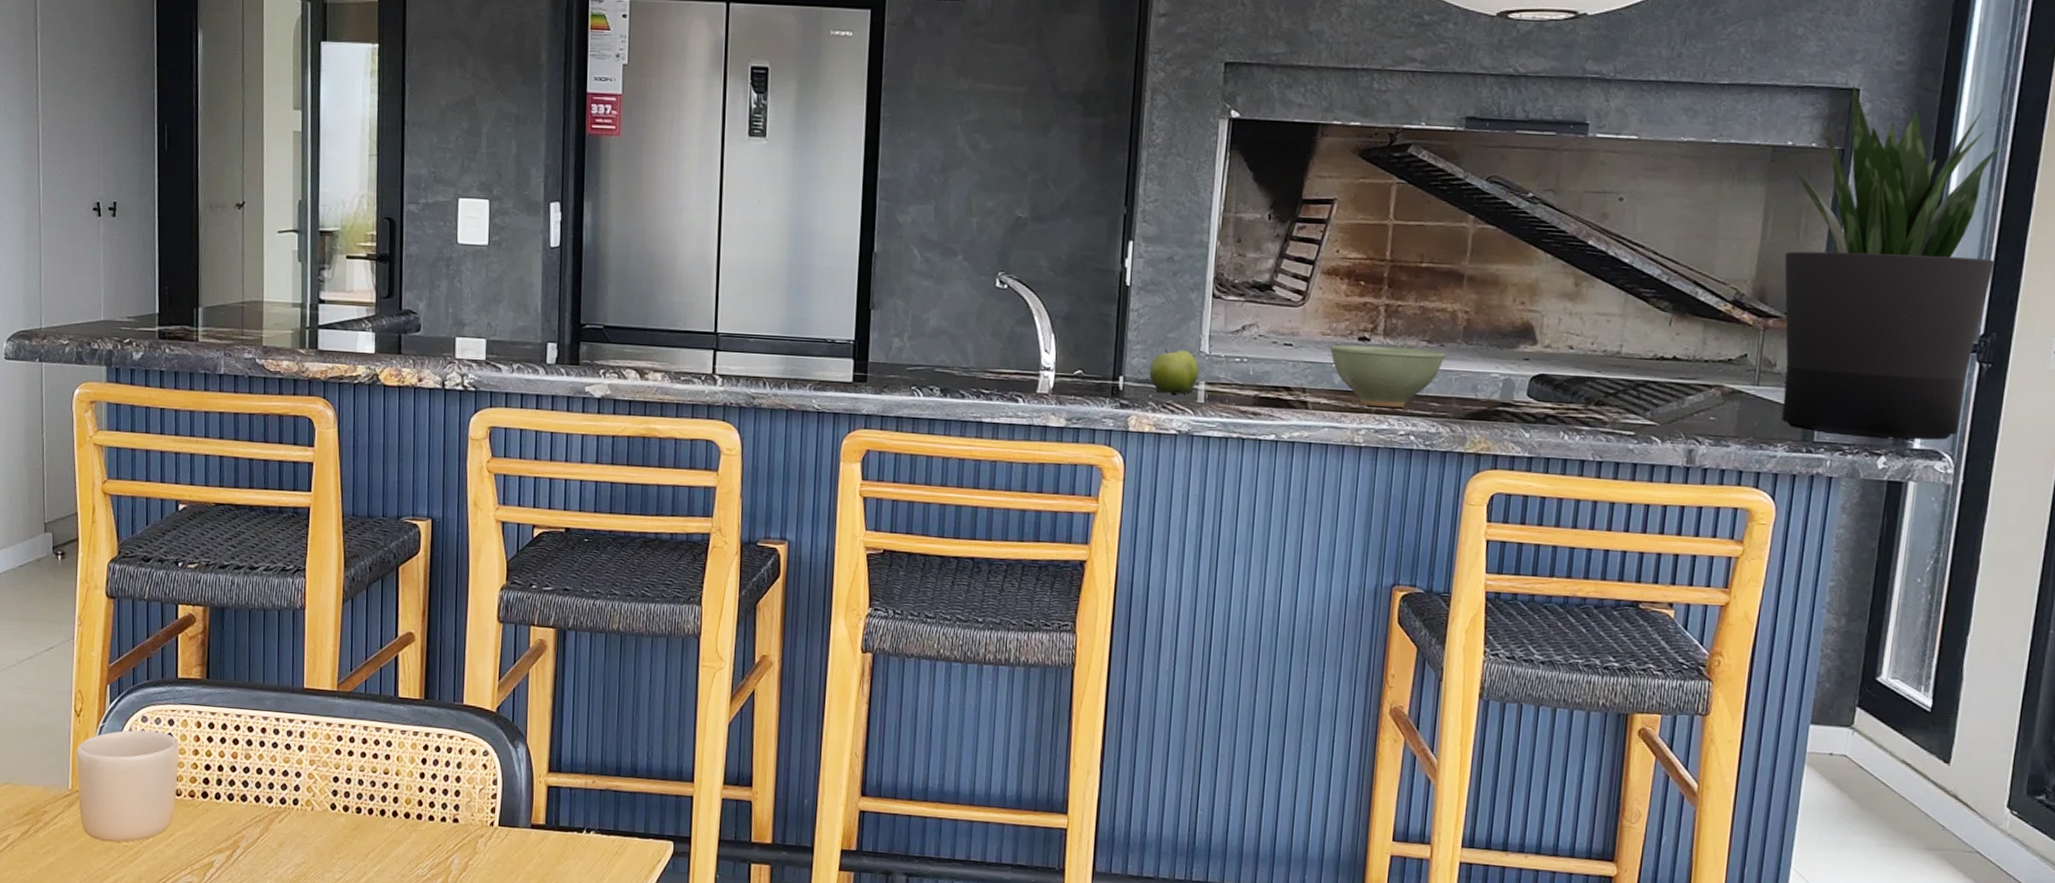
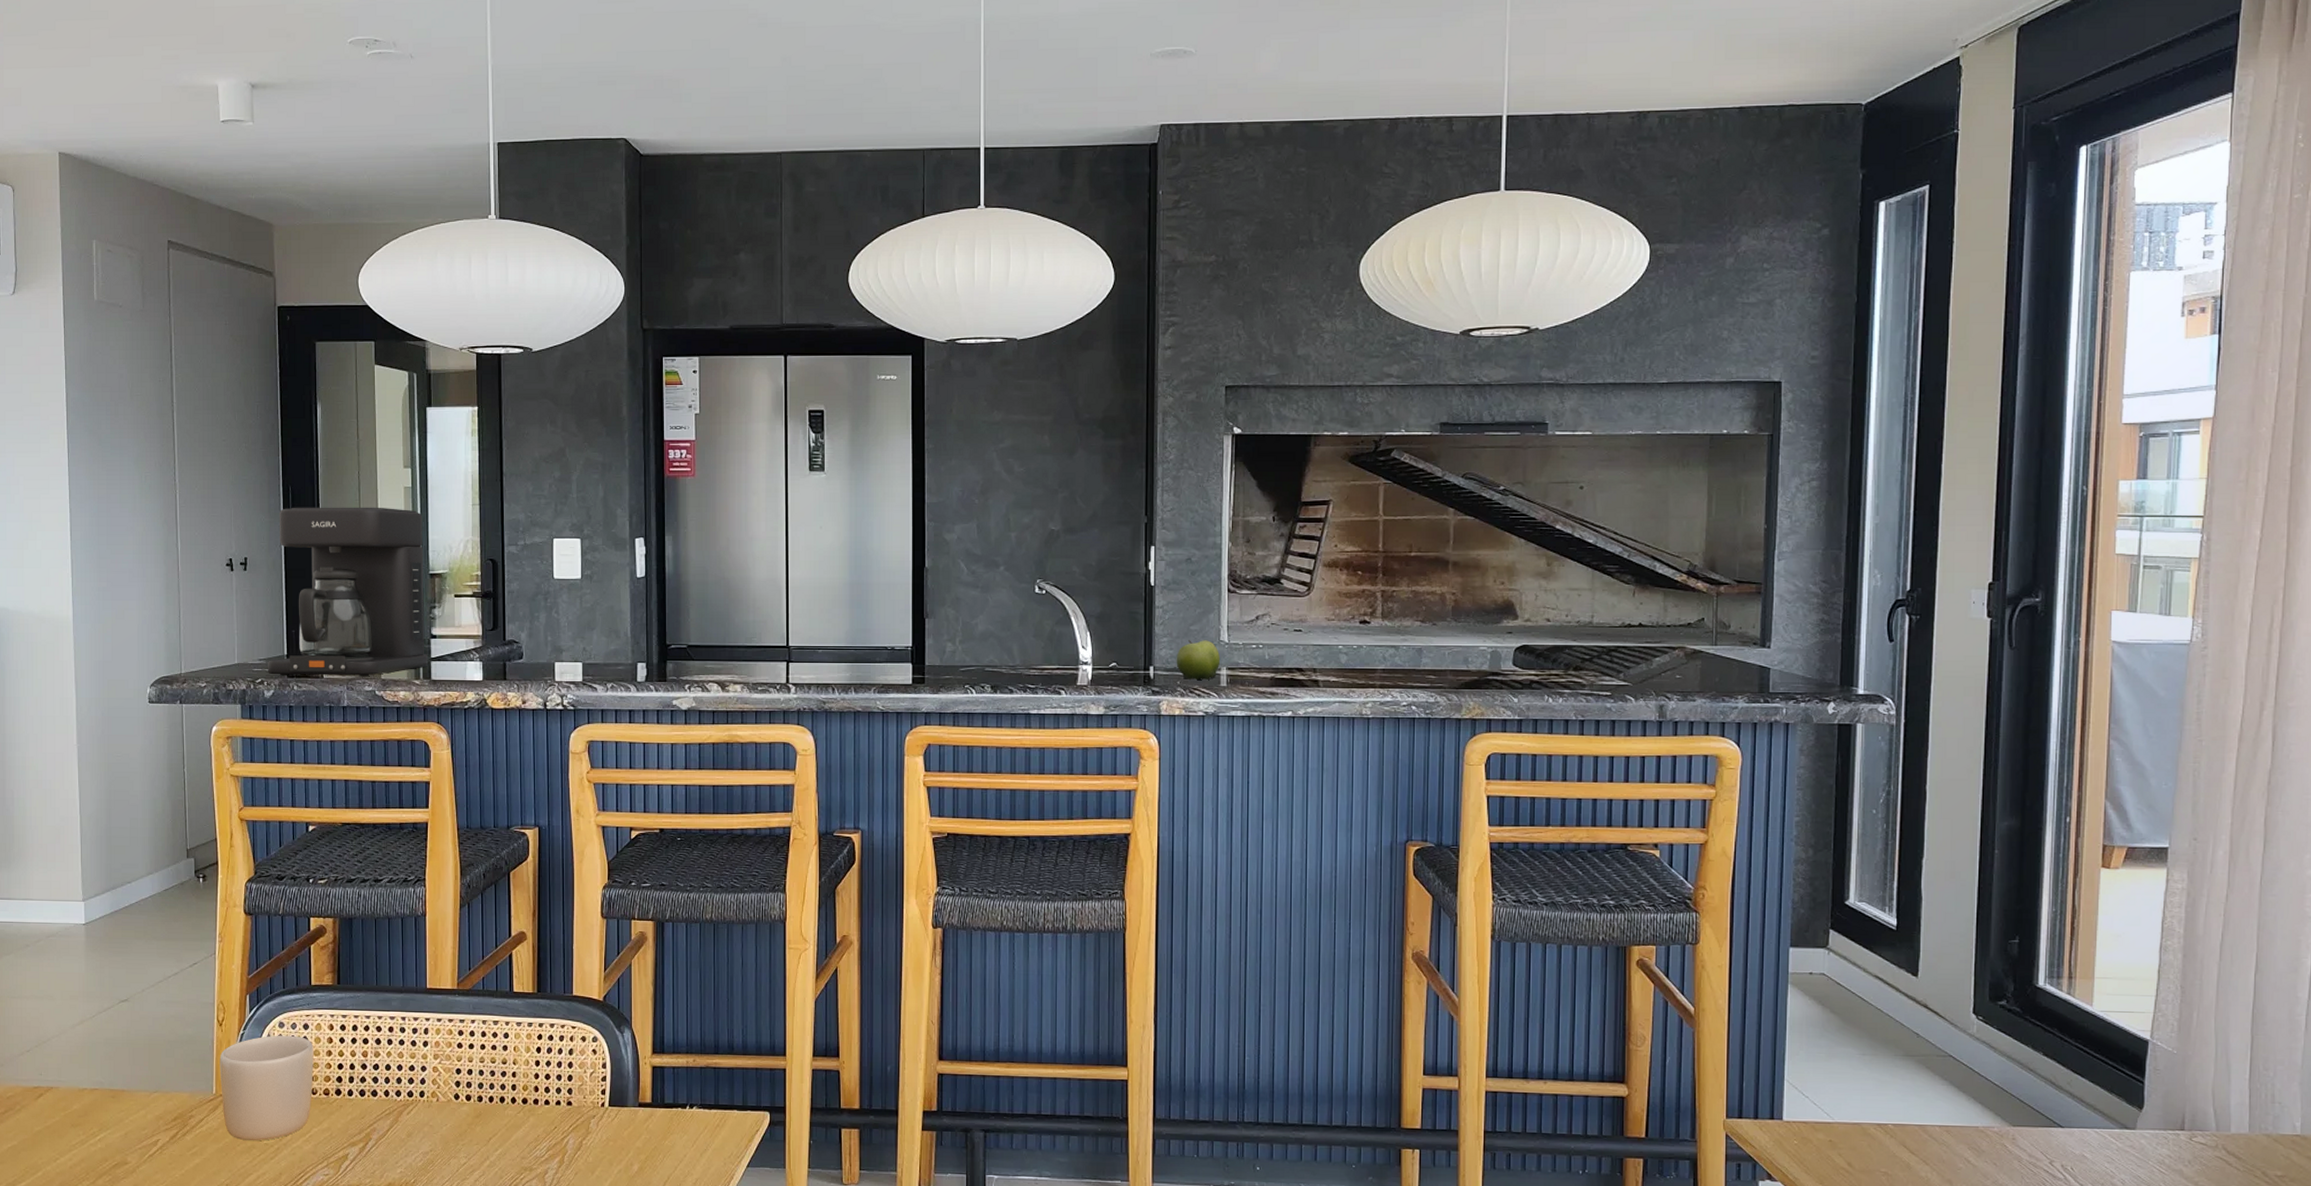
coffee maker: none [137,148,315,343] -> present [268,507,428,677]
bowl: present [1329,345,1447,408] -> none [1334,628,1439,682]
planter: present [1781,84,2003,441] -> none [1729,378,1913,687]

